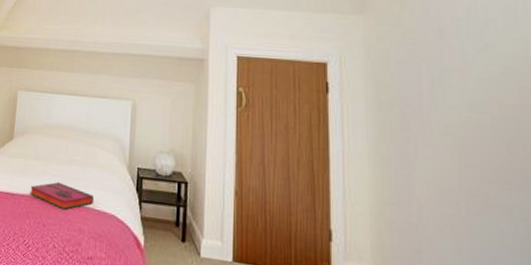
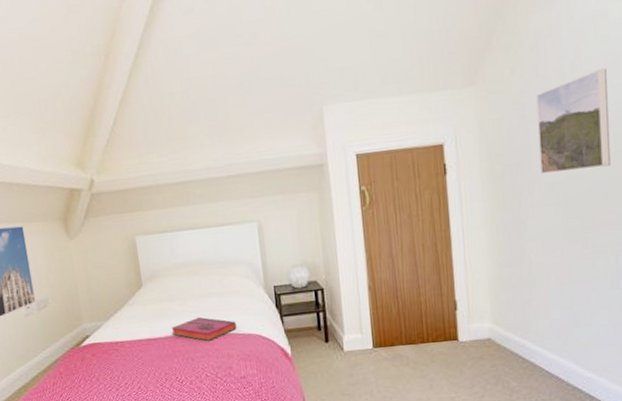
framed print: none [428,20,516,120] -> present [537,68,612,175]

